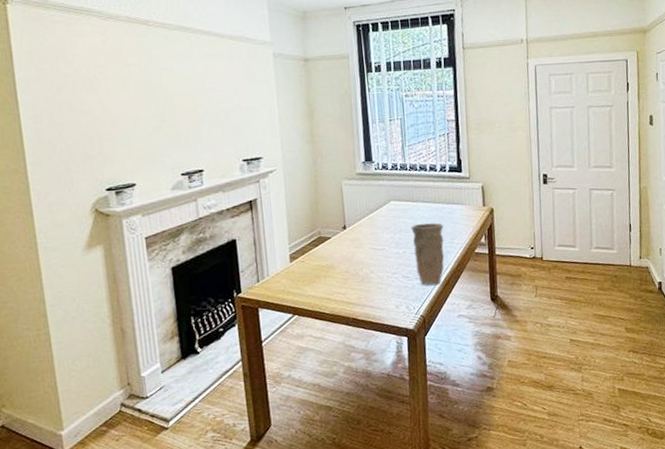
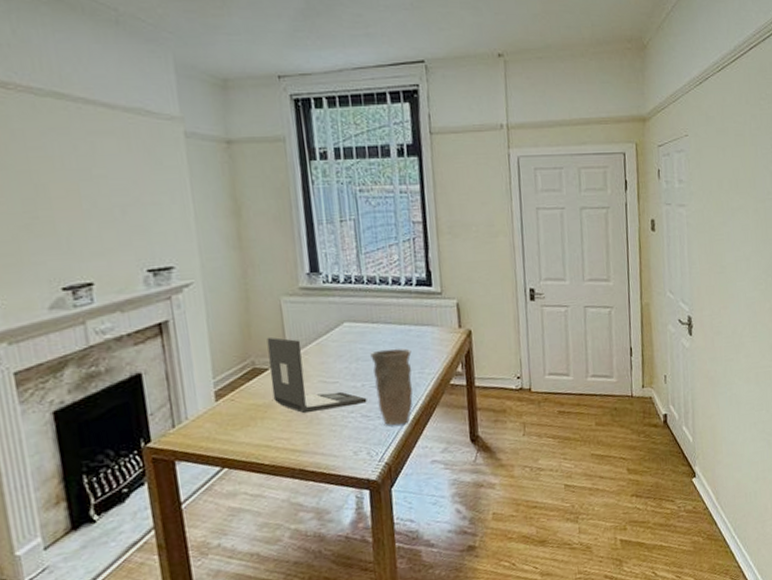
laptop: none [330,212,408,274] -> present [267,337,367,414]

